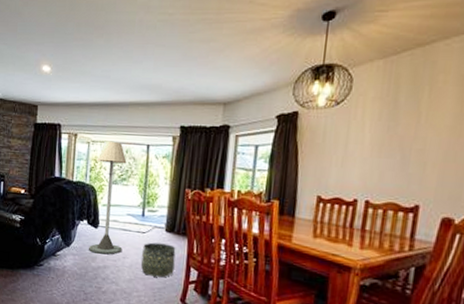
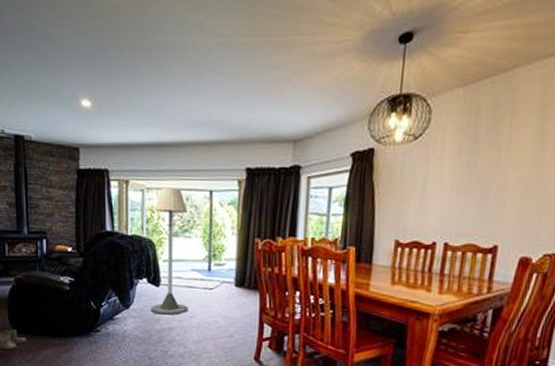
basket: present [141,242,176,278] -> none [210,299,247,336]

